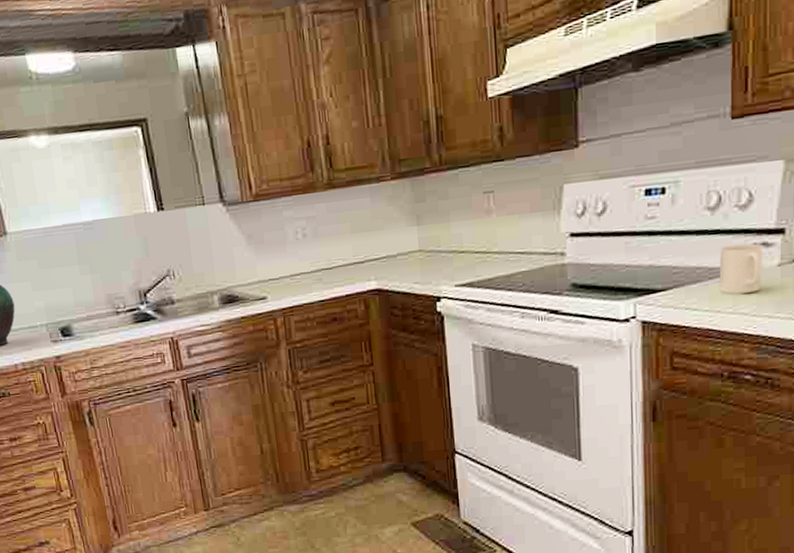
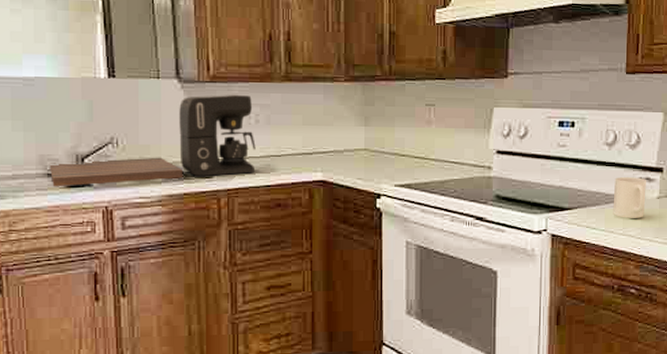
cutting board: none [116,283,239,324] -> present [49,157,184,187]
coffee maker: none [227,209,307,299] -> present [179,95,256,177]

